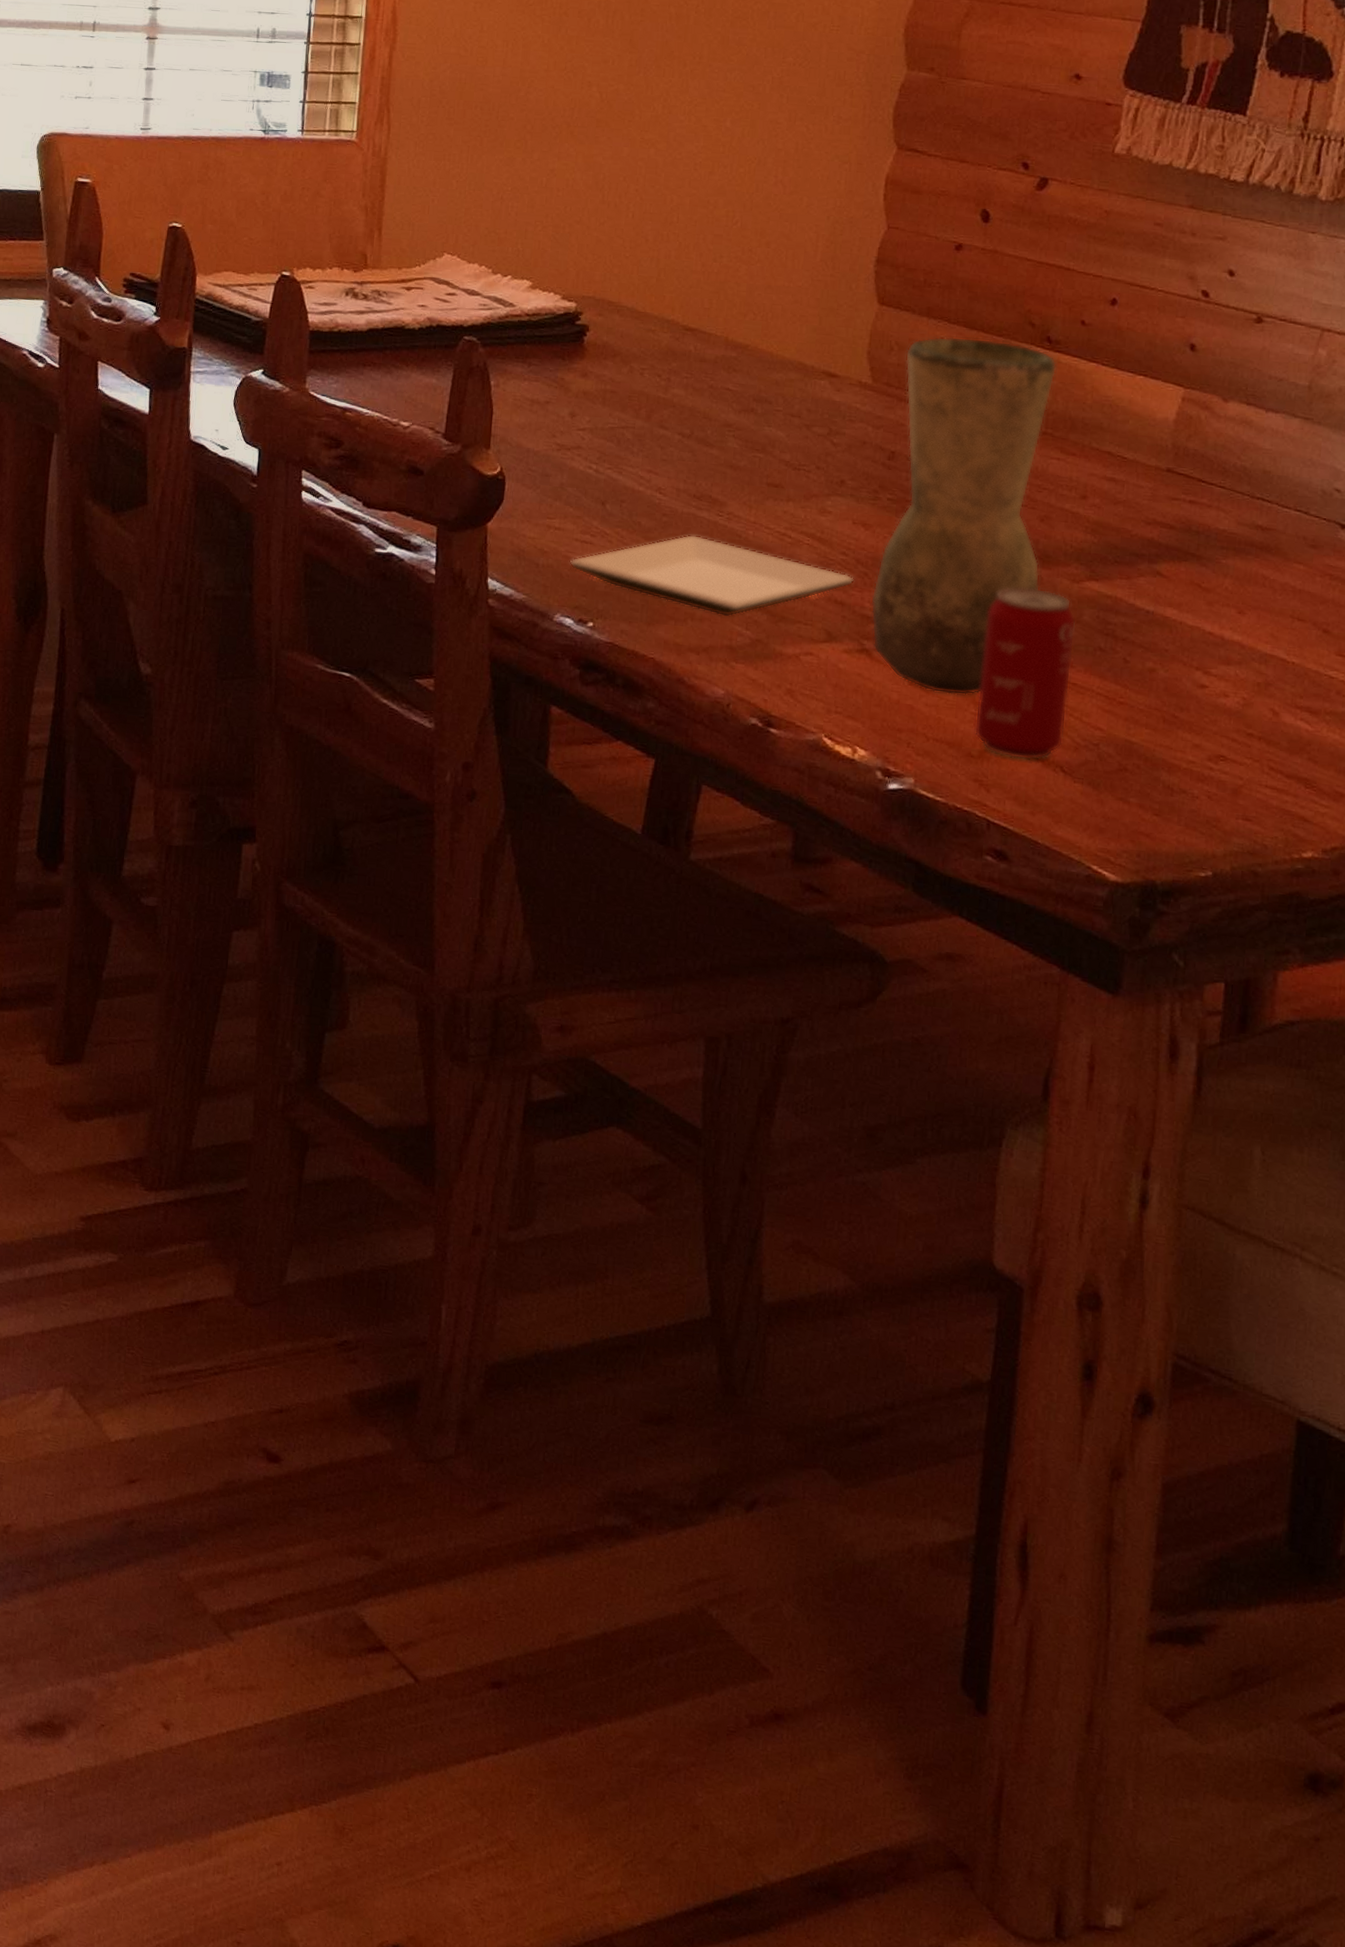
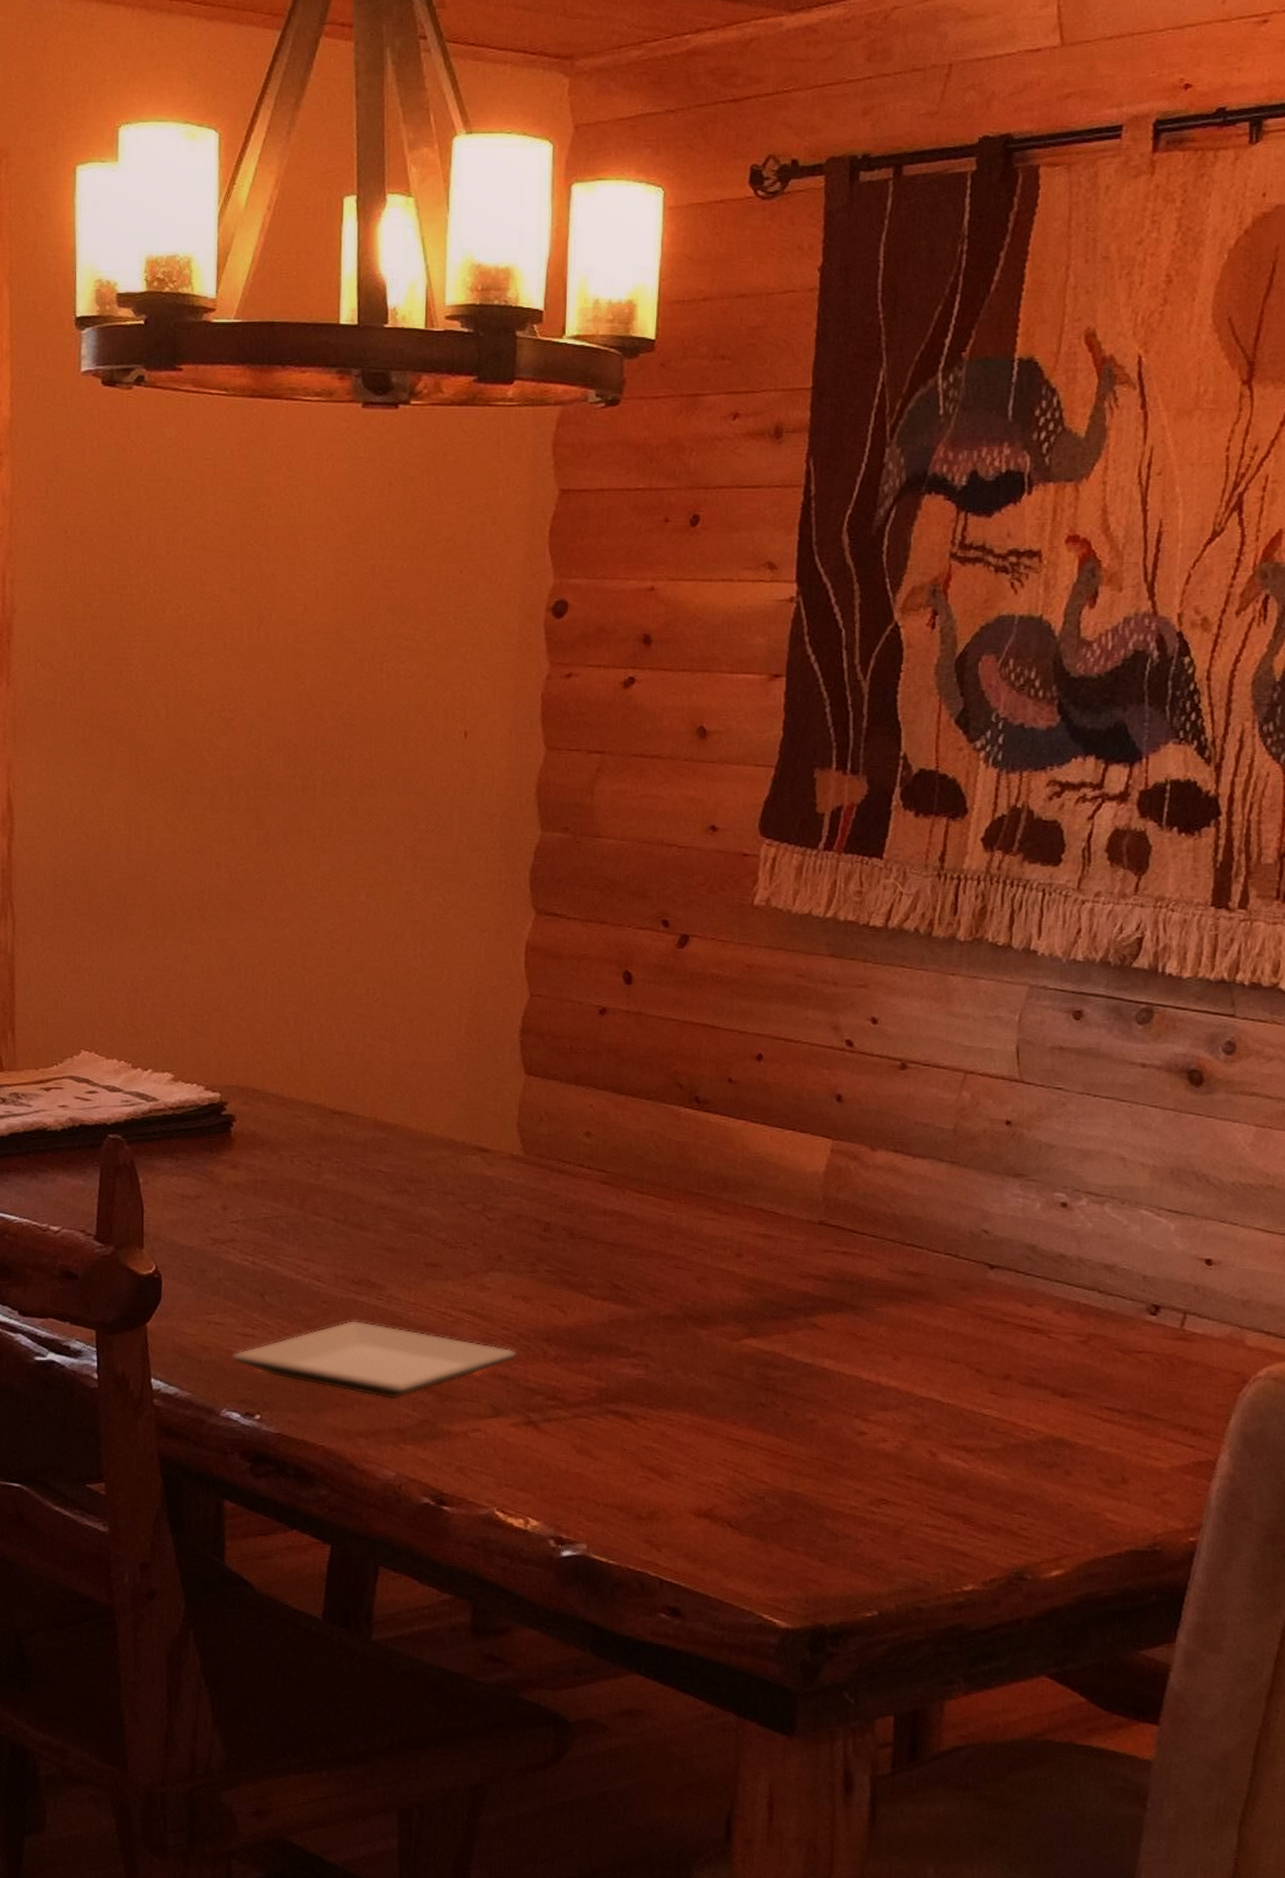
vase: present [870,336,1057,696] -> none [534,1102,707,1460]
beverage can: present [974,588,1076,761] -> none [642,1349,737,1518]

